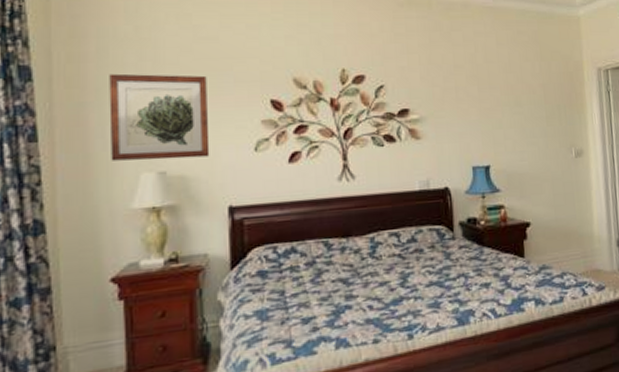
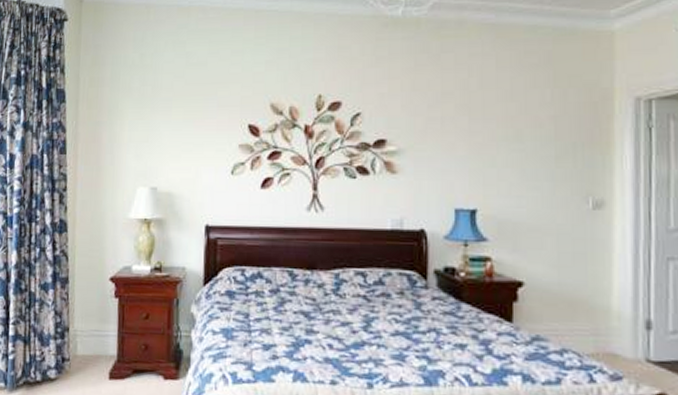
wall art: present [109,73,210,161] -> none [116,97,195,177]

